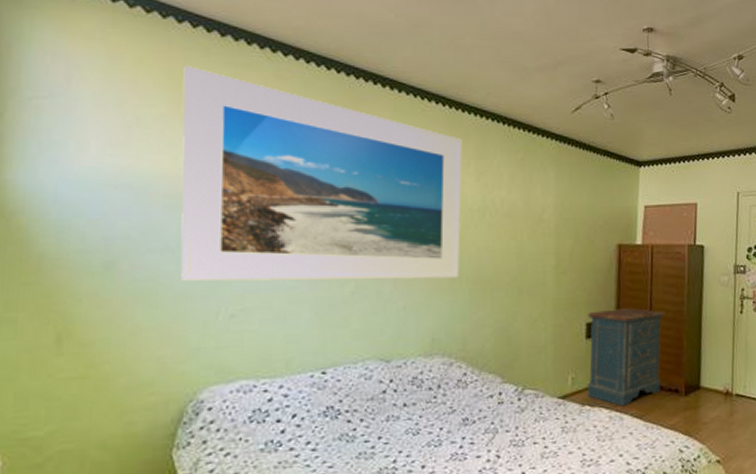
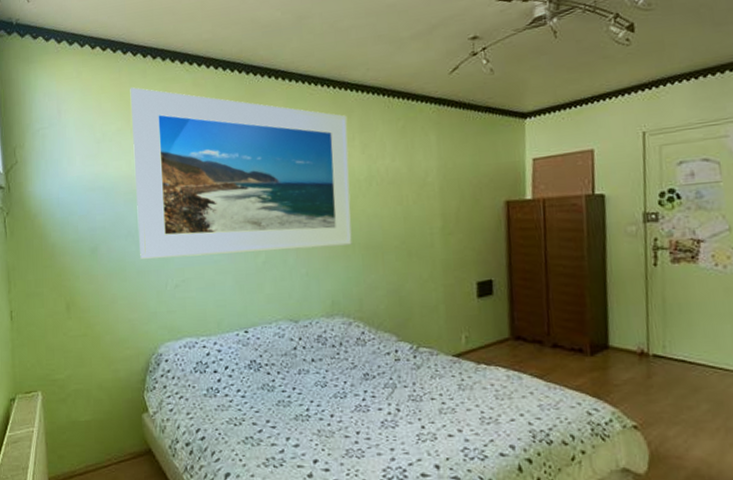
dresser: present [587,308,665,406] -> none [478,265,563,365]

